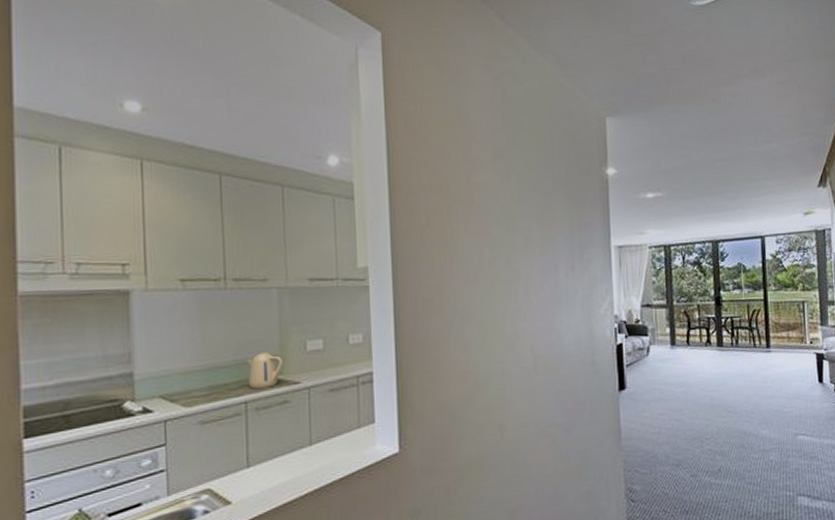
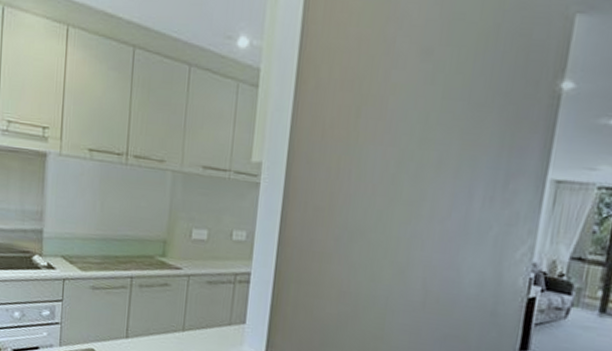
kettle: present [247,351,284,390] -> none [135,232,169,269]

